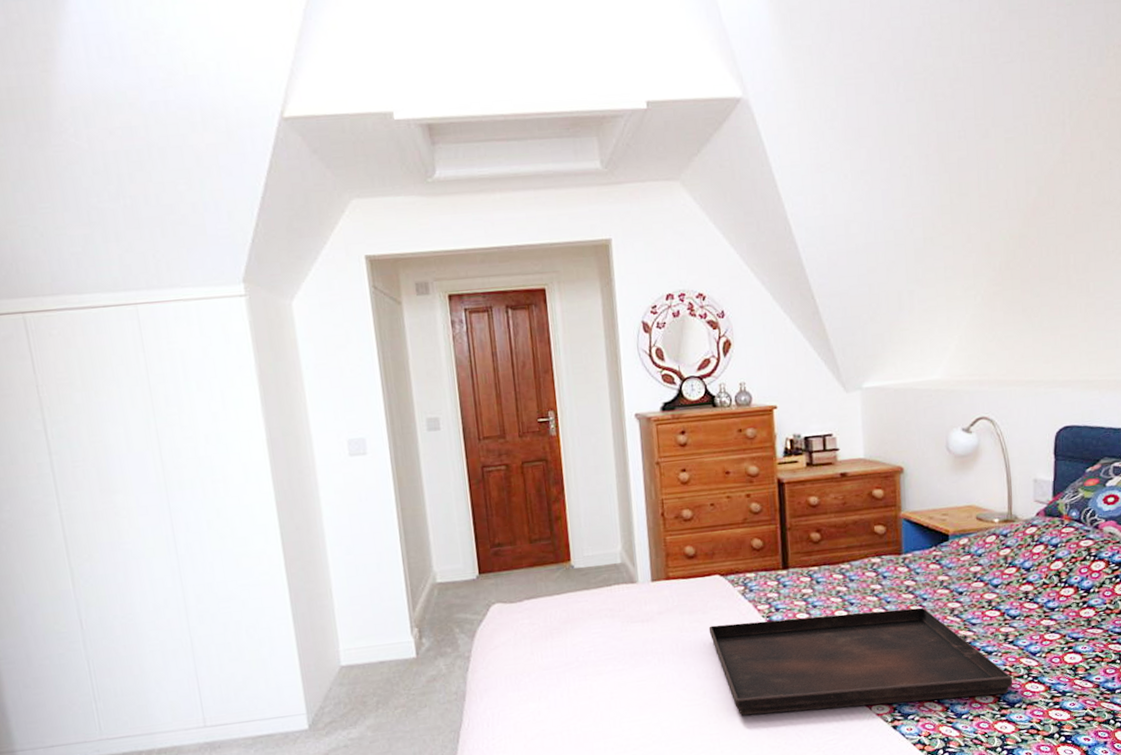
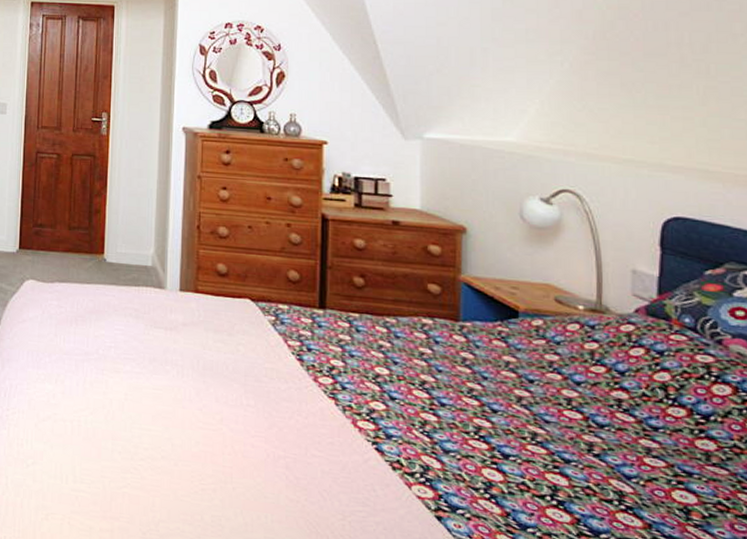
serving tray: present [708,607,1013,716] -> none [233,350,598,517]

